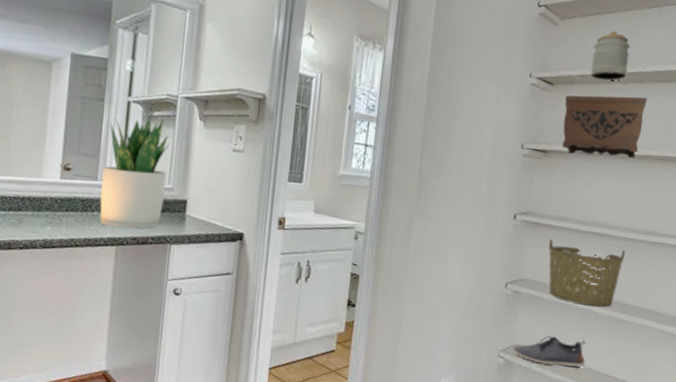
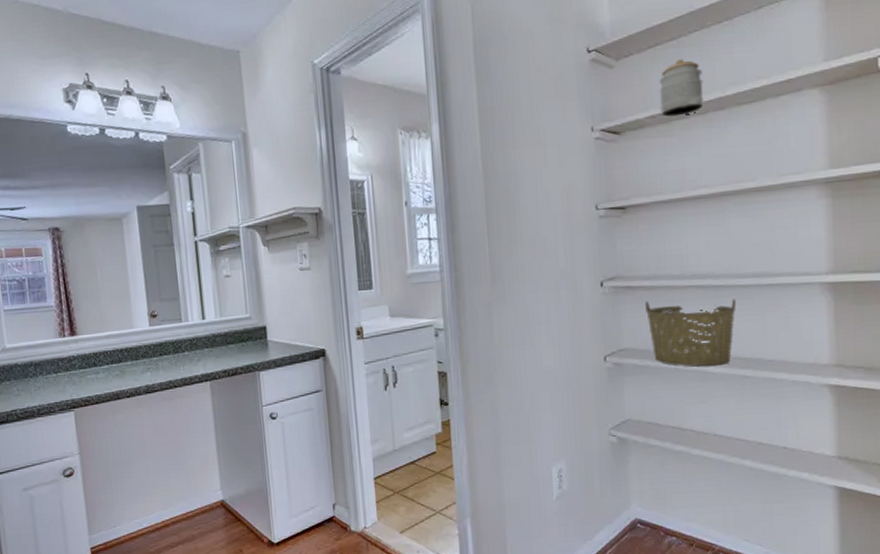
planter: present [100,115,170,229] -> none [183,250,245,364]
shoe: present [512,336,586,368] -> none [624,404,711,437]
decorative box: present [562,95,647,158] -> none [636,124,733,206]

